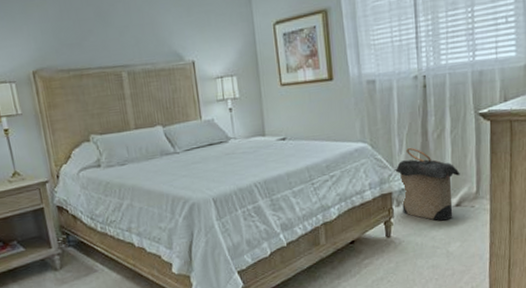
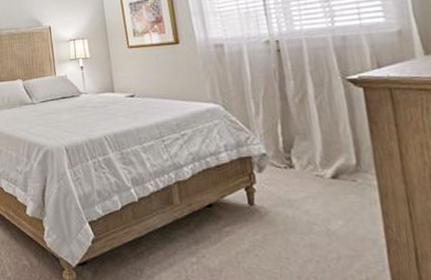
laundry hamper: present [394,147,460,221] -> none [251,111,333,193]

